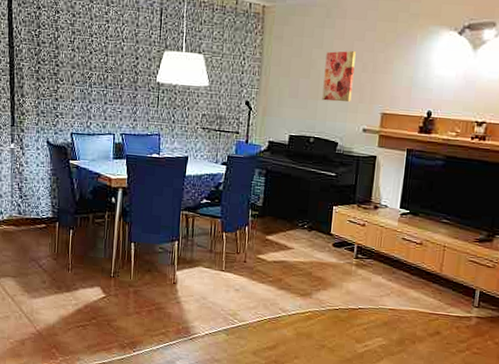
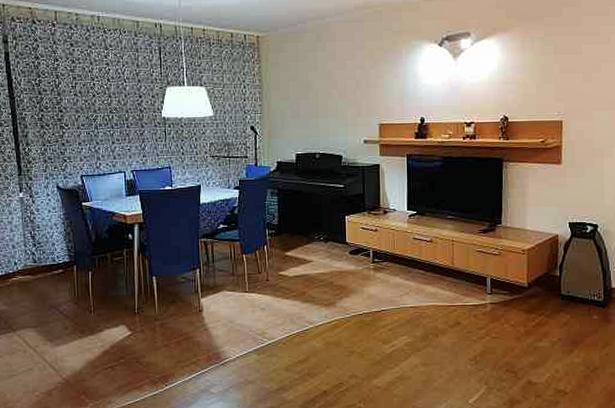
wall art: present [322,51,356,102] -> none [321,70,350,118]

